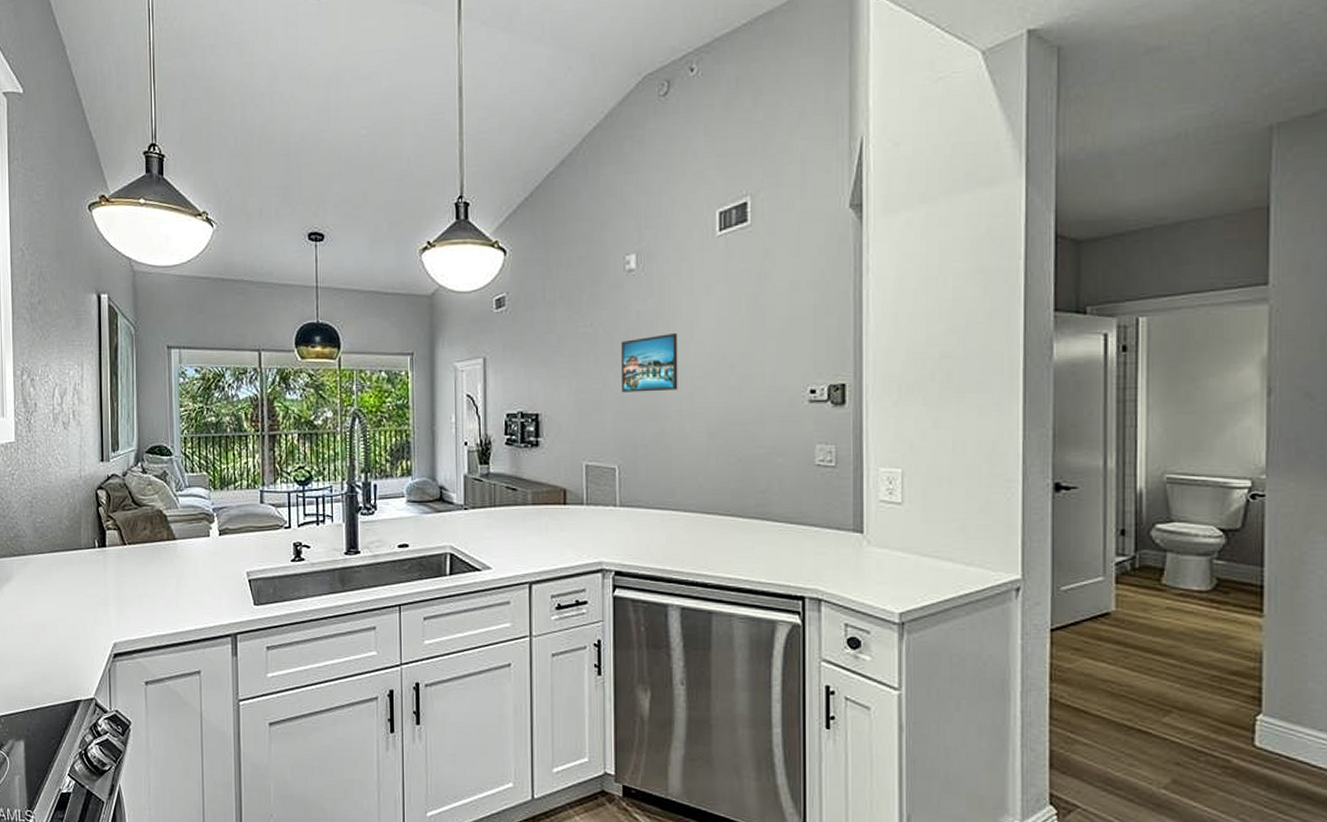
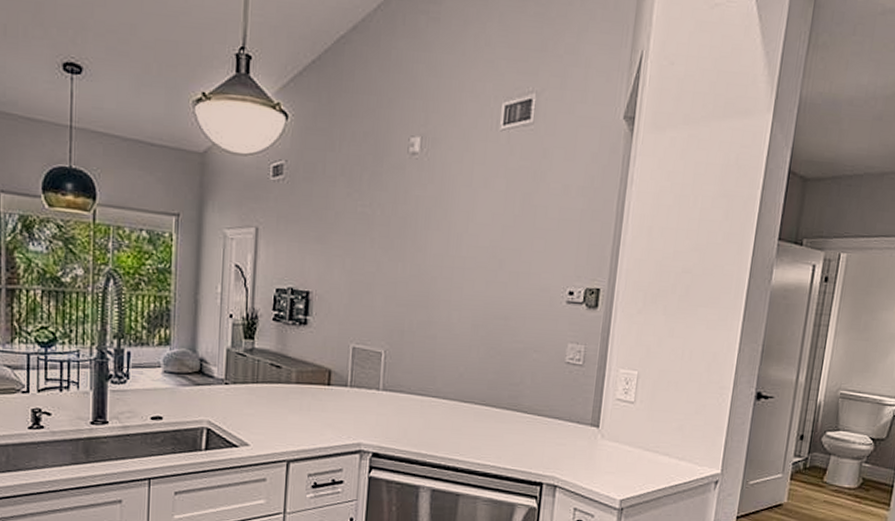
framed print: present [622,332,678,392] -> none [395,222,454,280]

